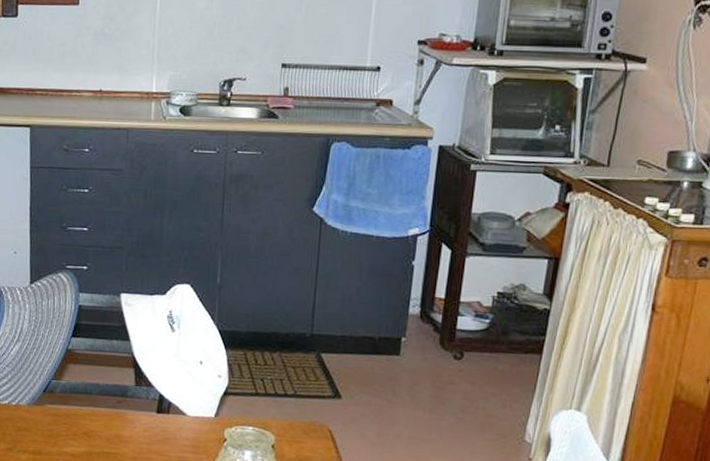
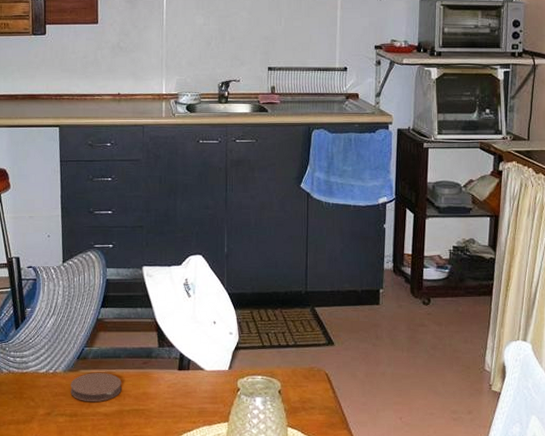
coaster: none [35,408,92,441] -> present [71,373,122,402]

